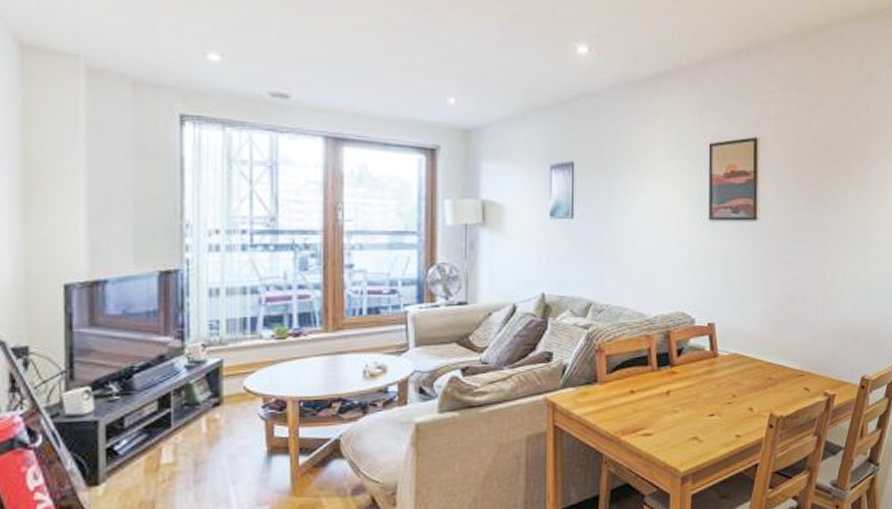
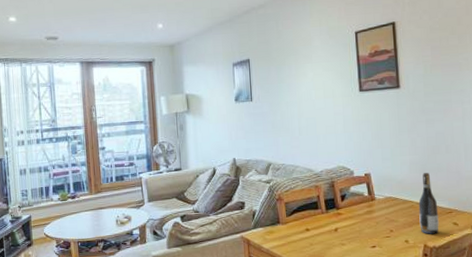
wine bottle: none [767,326,789,401] -> present [418,173,439,234]

